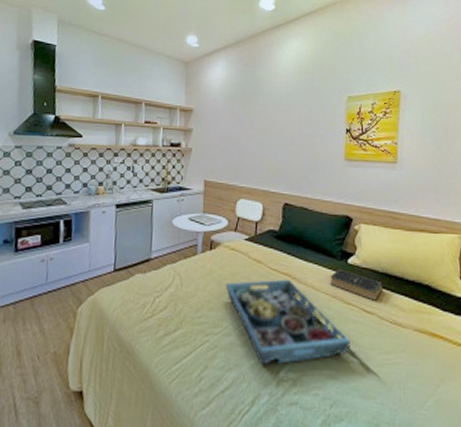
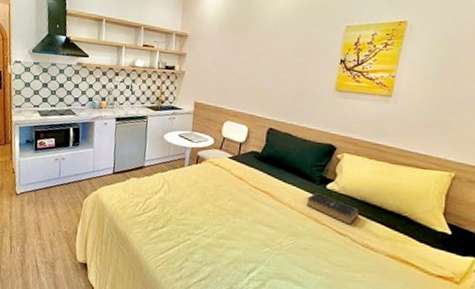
serving tray: present [225,279,351,365] -> none [207,193,320,268]

